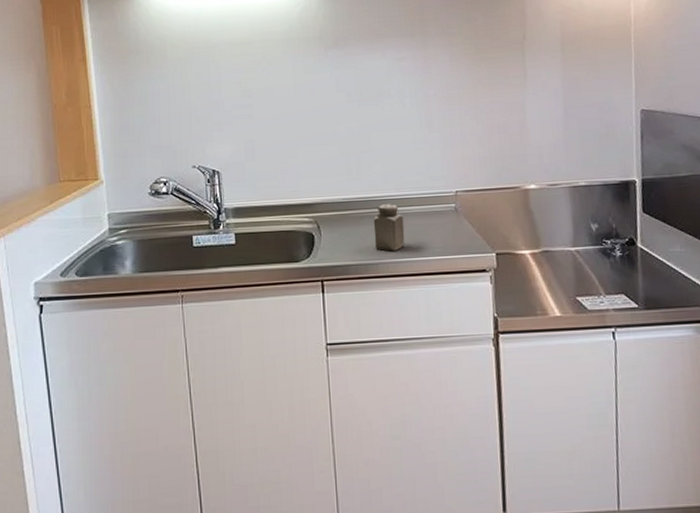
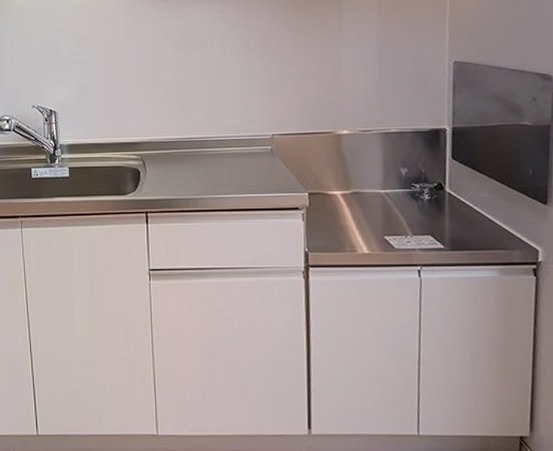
salt shaker: present [373,204,405,251] -> none [194,145,224,188]

